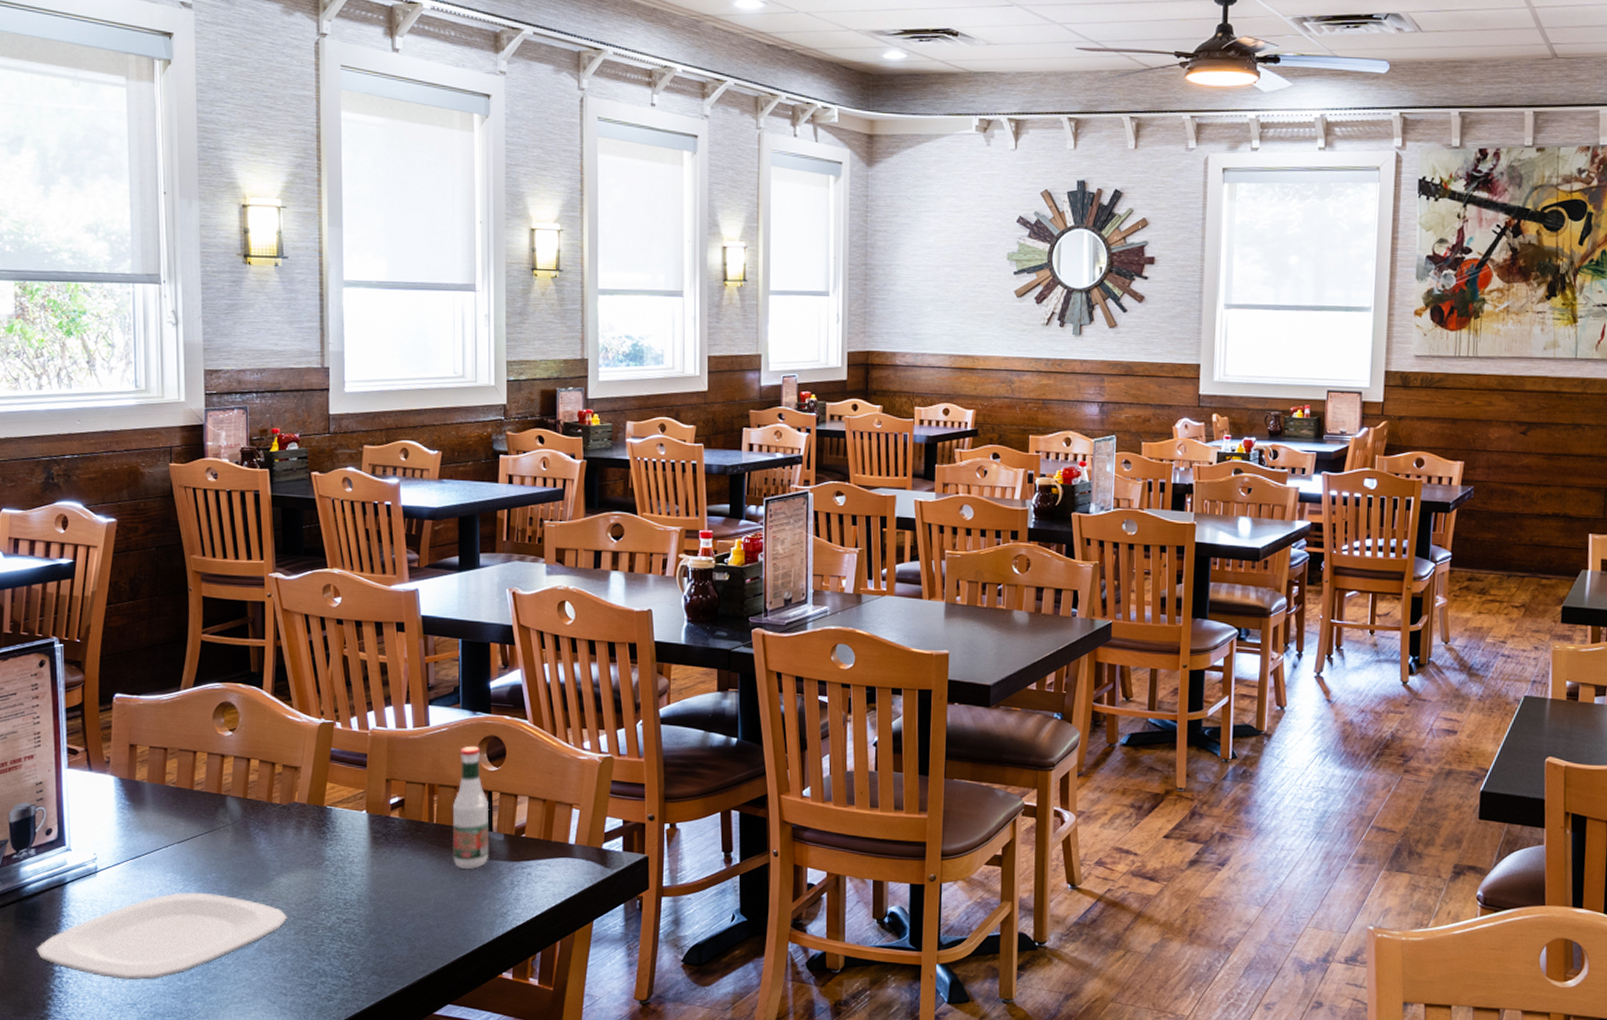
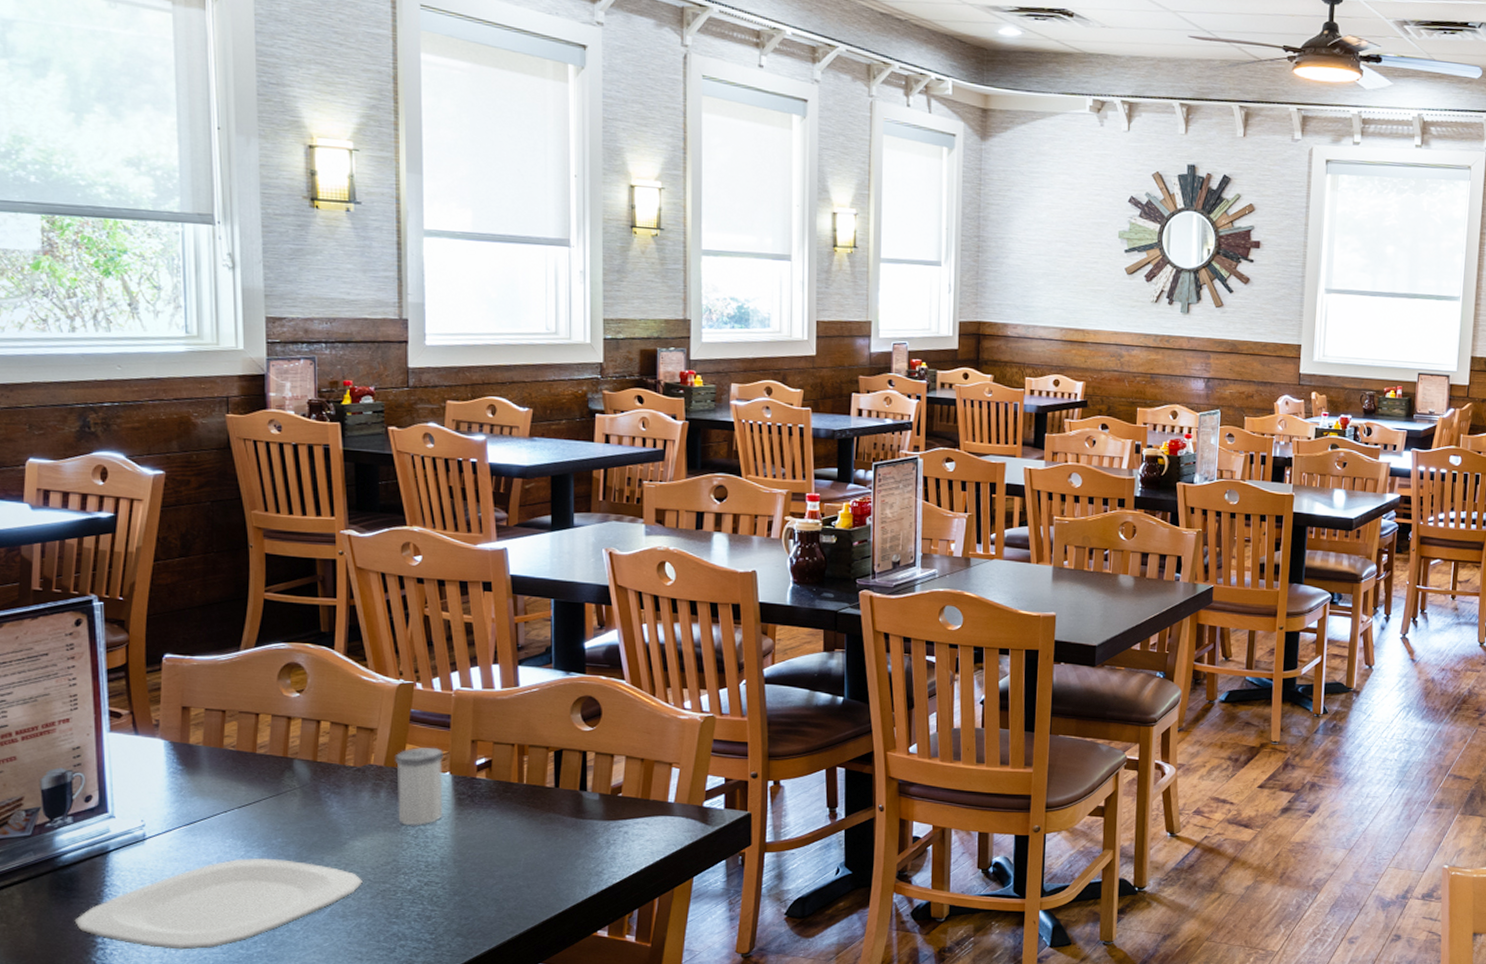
salt shaker: none [316,785,360,864] -> present [395,747,443,826]
tabasco sauce: present [452,745,490,870] -> none [543,705,584,830]

